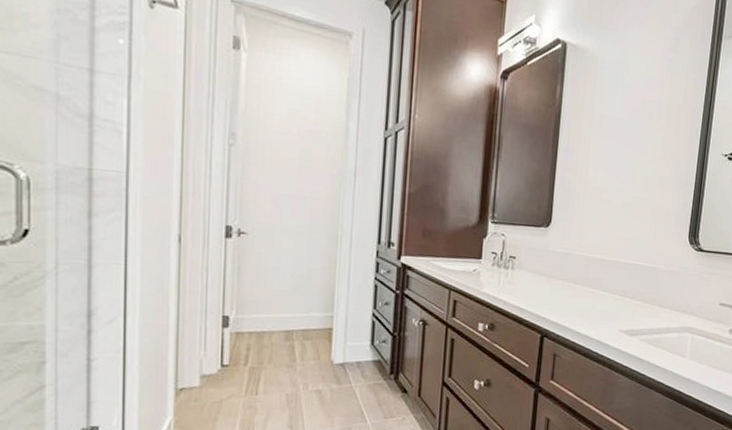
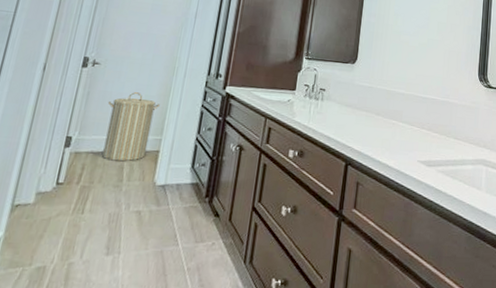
laundry hamper: none [264,265,325,341] -> present [102,92,159,162]

